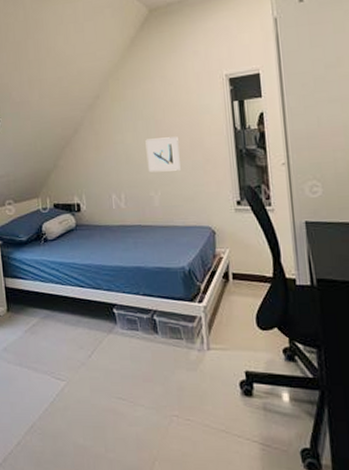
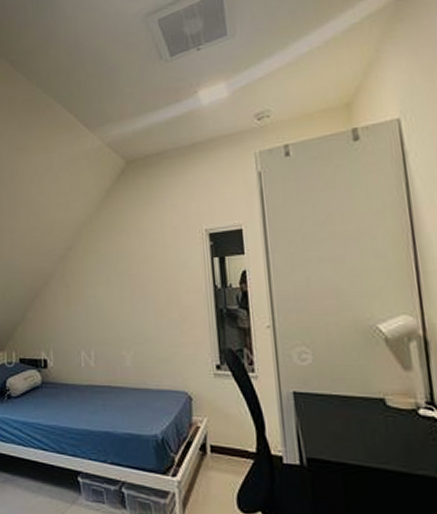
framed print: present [145,136,181,173] -> none [118,293,155,330]

